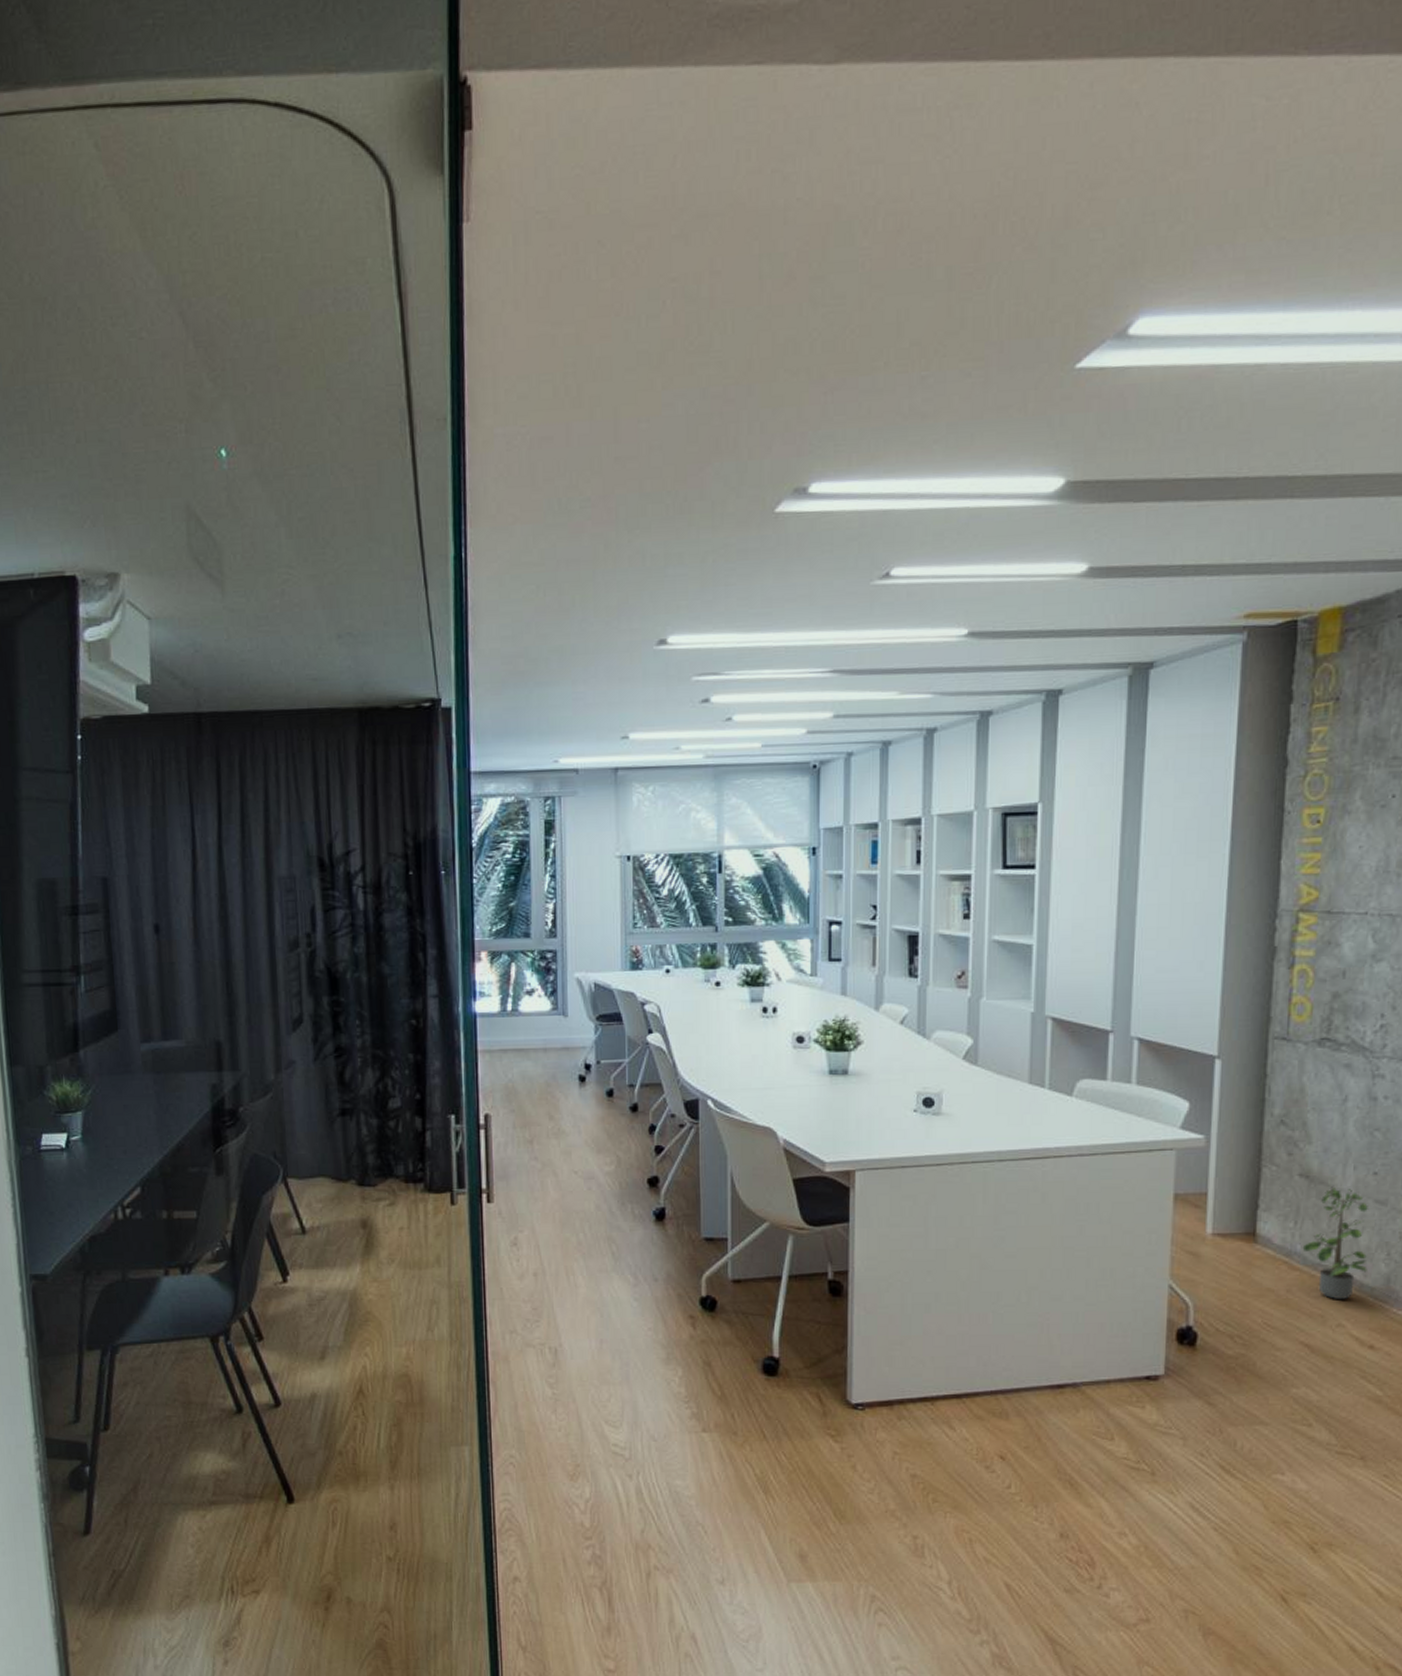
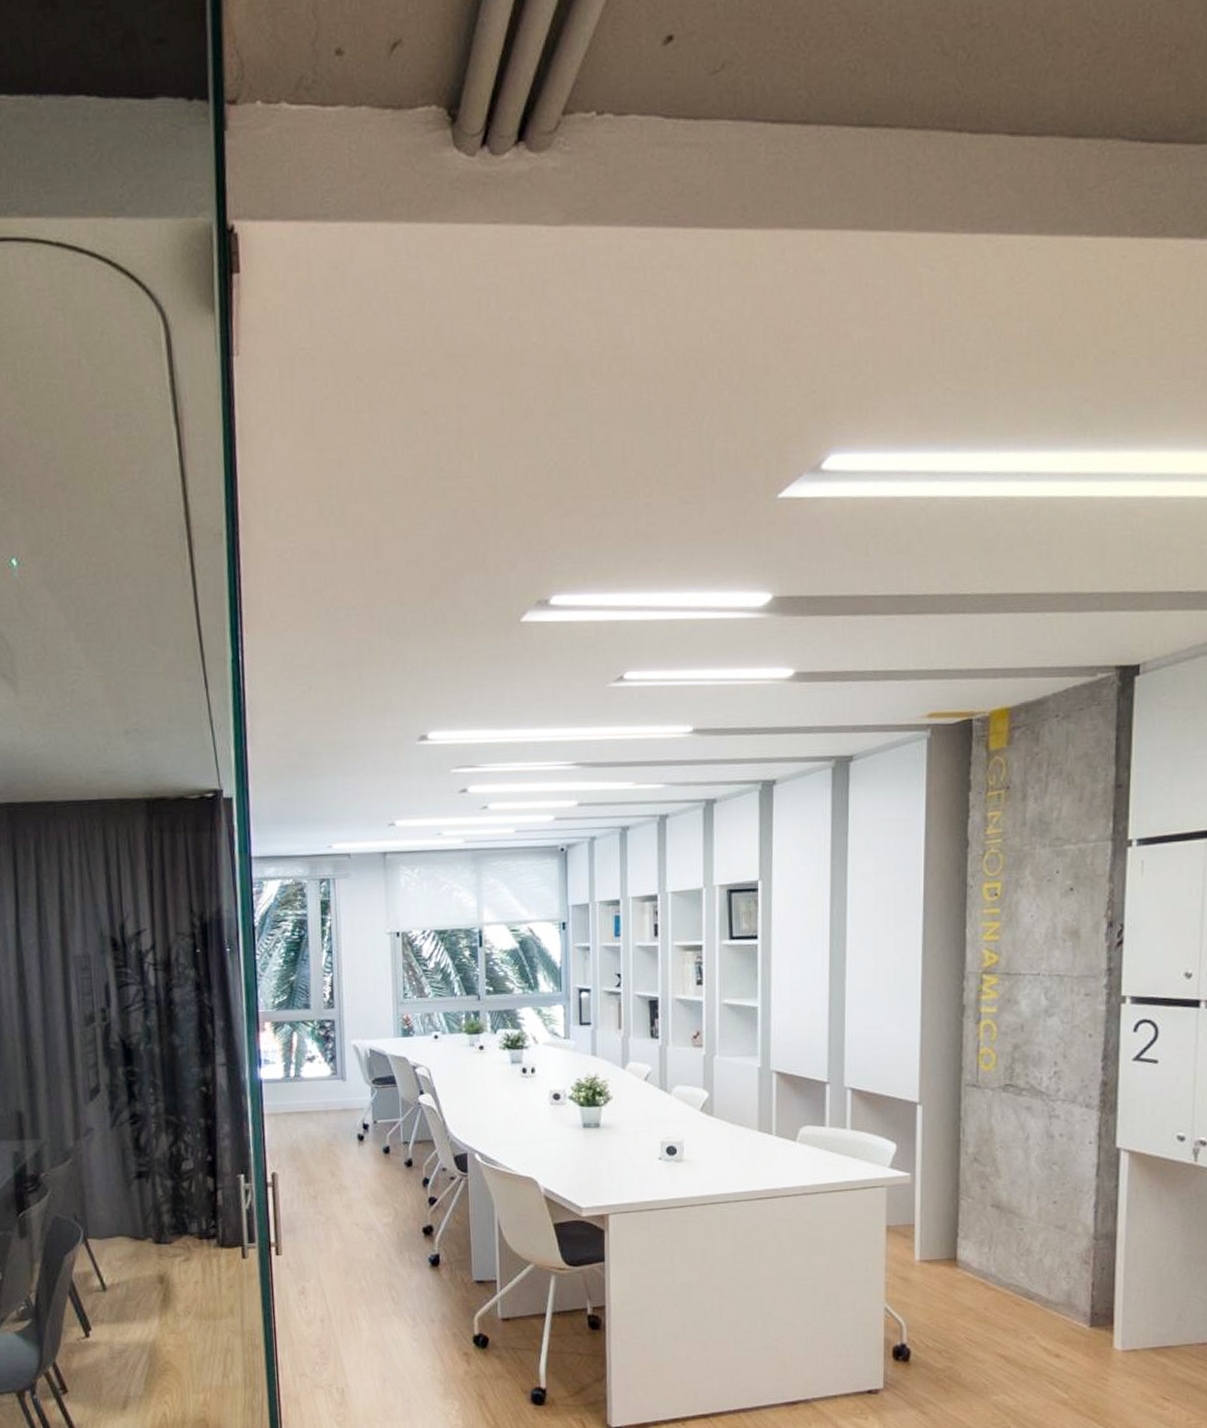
potted plant: present [1302,1185,1368,1300] -> none [996,1214,1051,1315]

